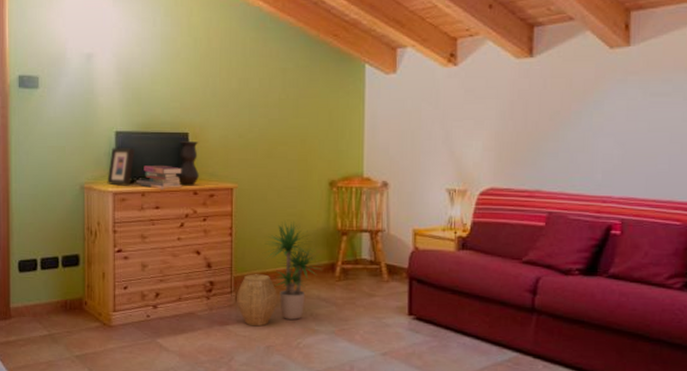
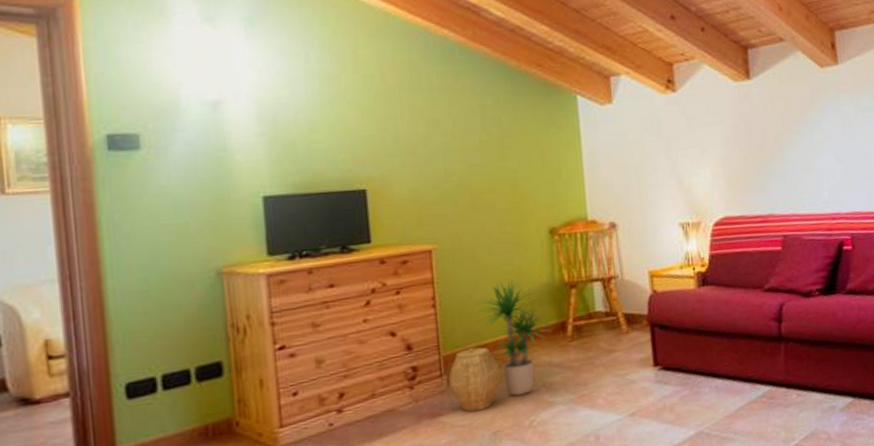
picture frame: present [107,147,135,186] -> none [255,214,294,265]
books: present [135,164,182,190] -> none [297,231,364,264]
vase: present [176,140,199,186] -> none [354,199,385,255]

